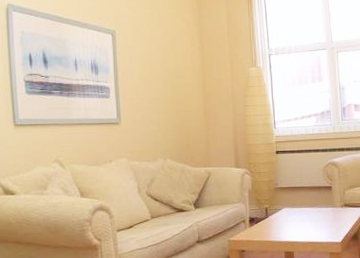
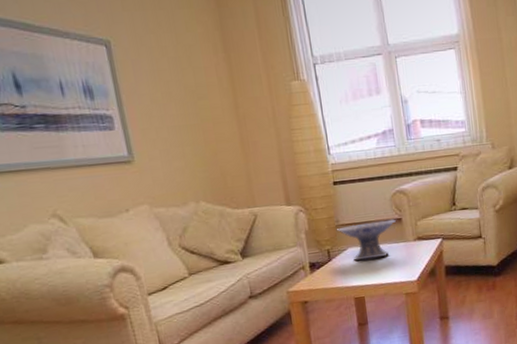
decorative bowl: none [274,187,326,220] -> present [336,219,396,261]

